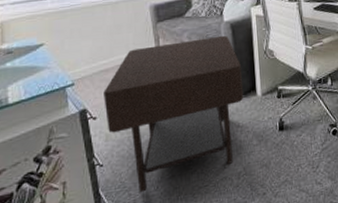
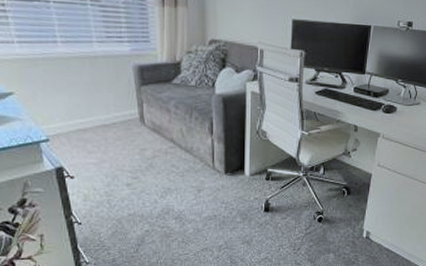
side table: present [103,35,244,193] -> none [81,109,231,253]

